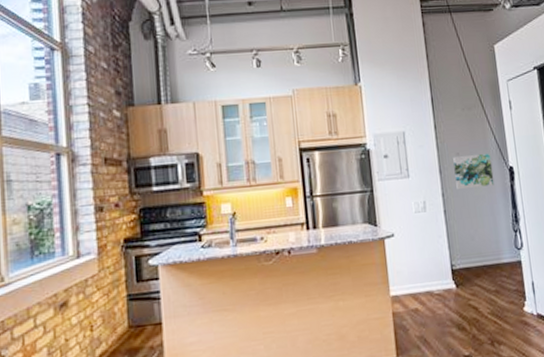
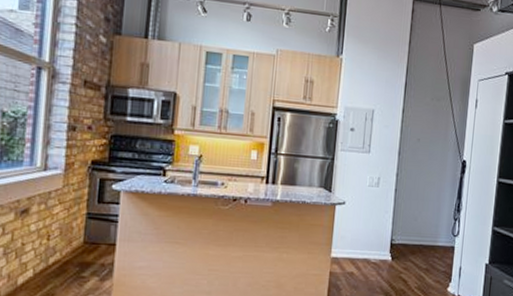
wall art: present [453,153,495,189] -> none [411,141,449,176]

